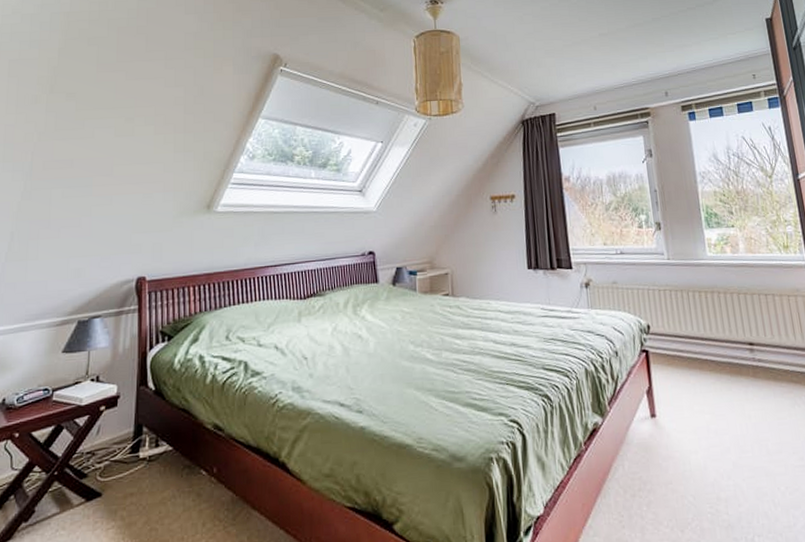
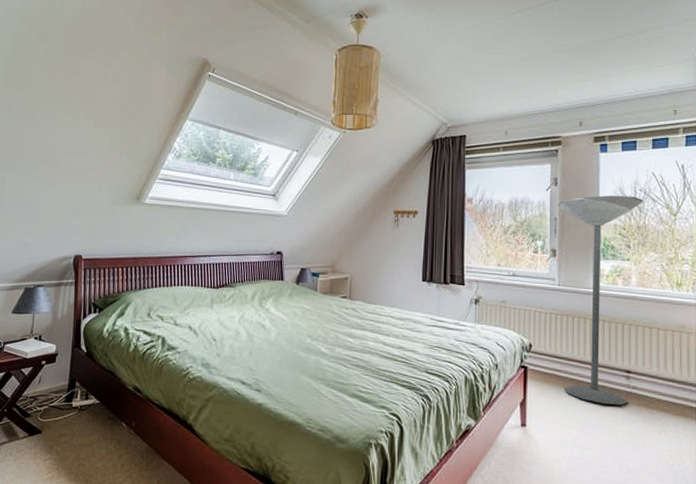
floor lamp: none [655,161,757,382] -> present [557,195,643,406]

